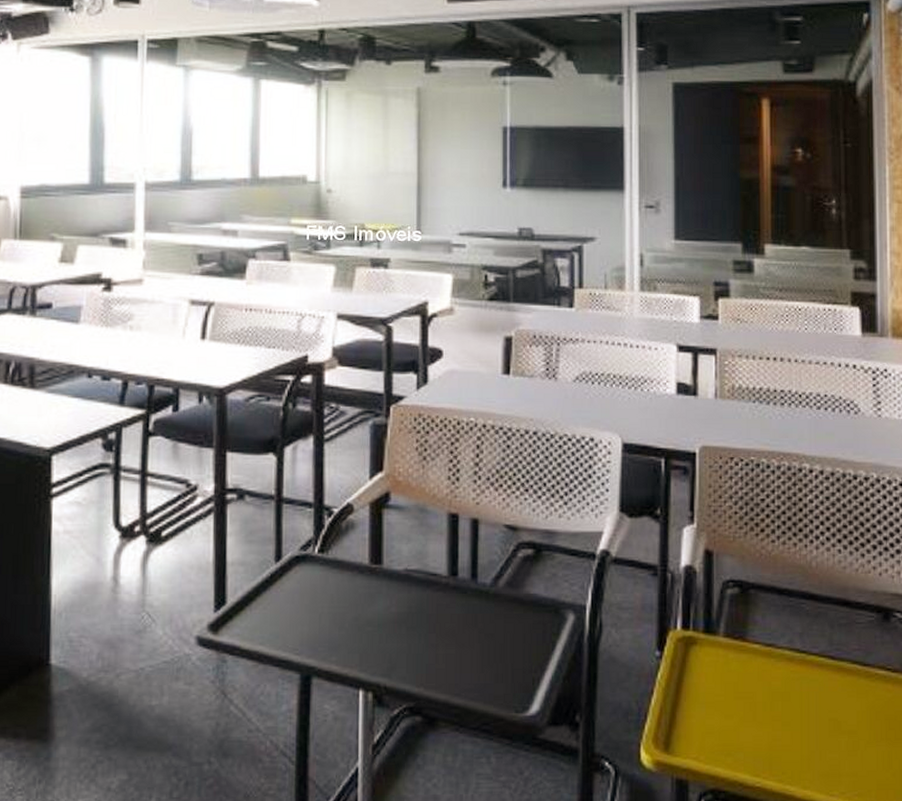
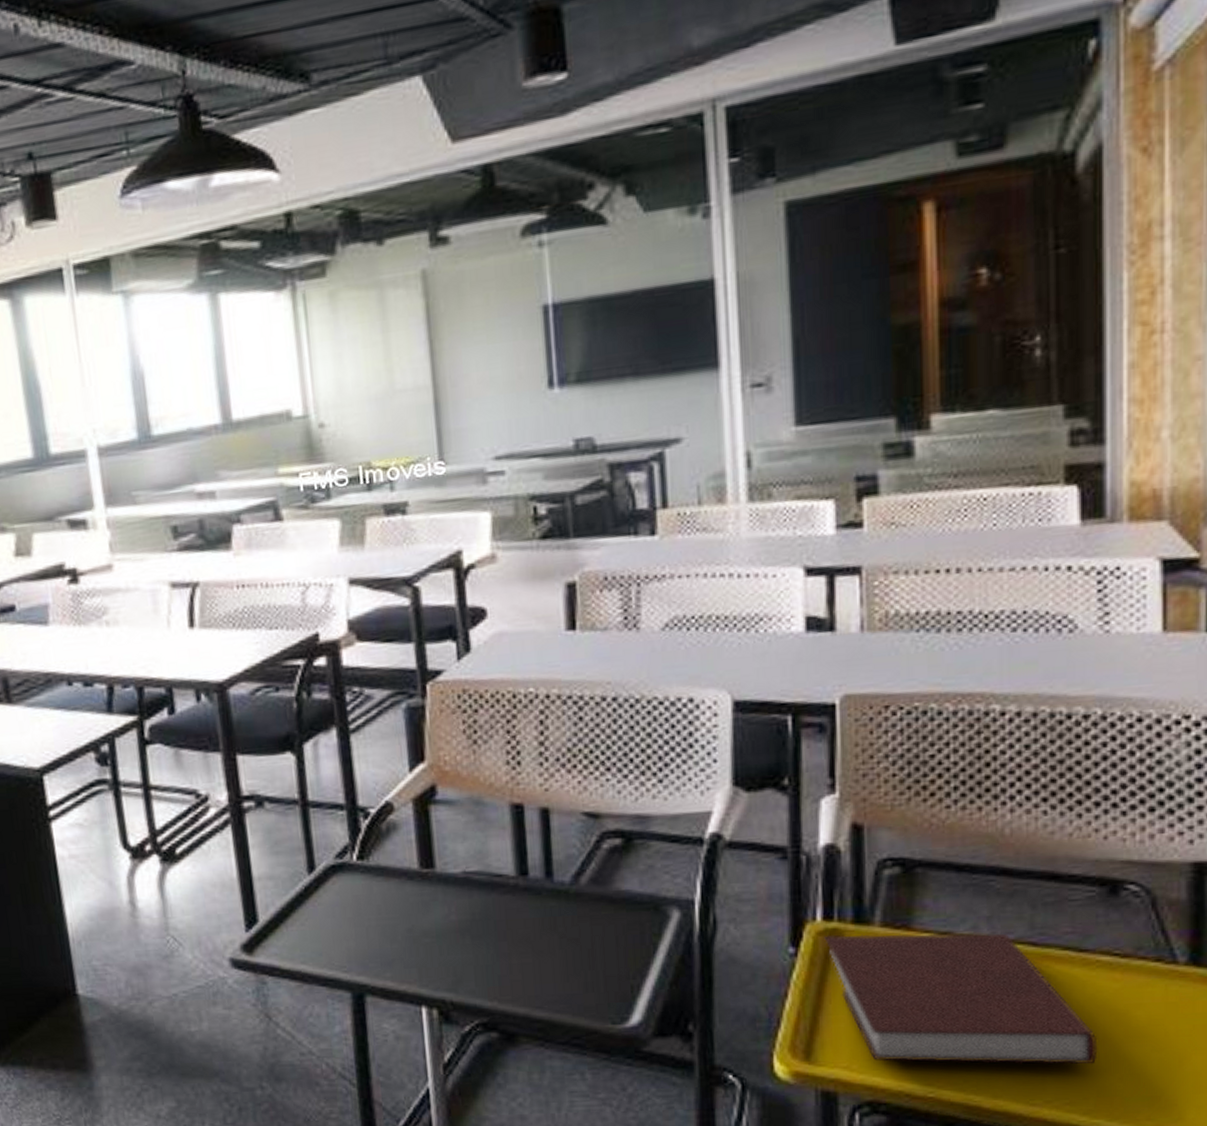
notebook: none [682,643,877,762] -> present [824,933,1098,1065]

